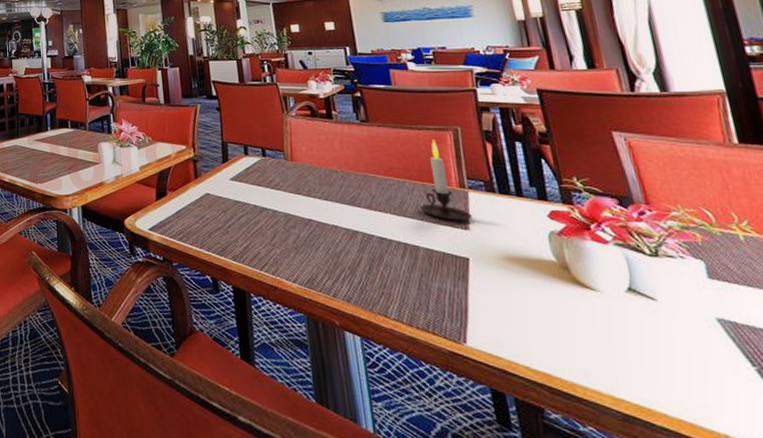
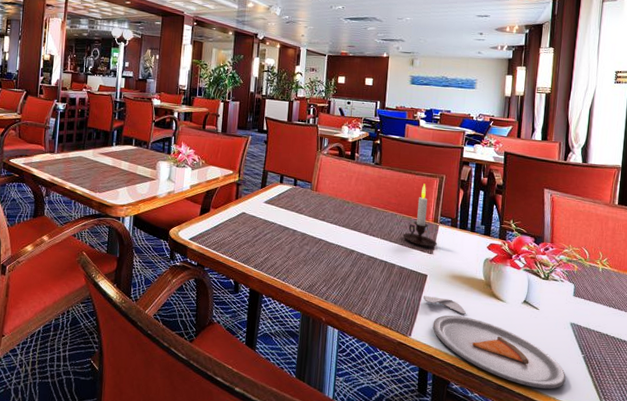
dinner plate: none [471,287,738,421] -> present [423,296,566,389]

